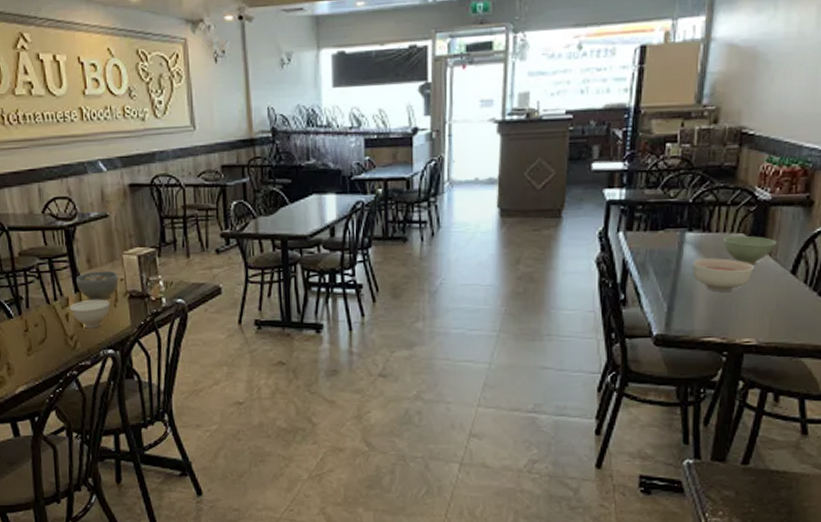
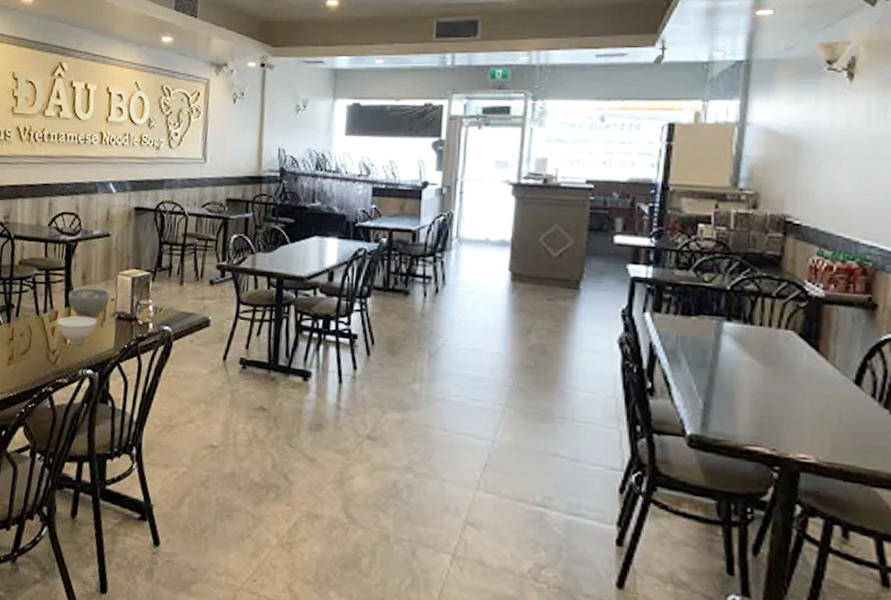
bowl: present [692,258,754,292] -> none [732,353,808,395]
bowl: present [723,235,778,264] -> none [769,331,836,367]

